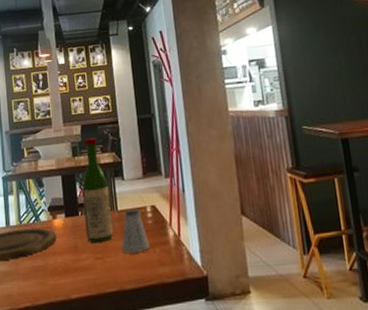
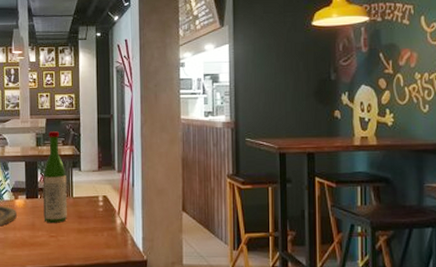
saltshaker: present [122,208,150,254] -> none [74,196,98,235]

